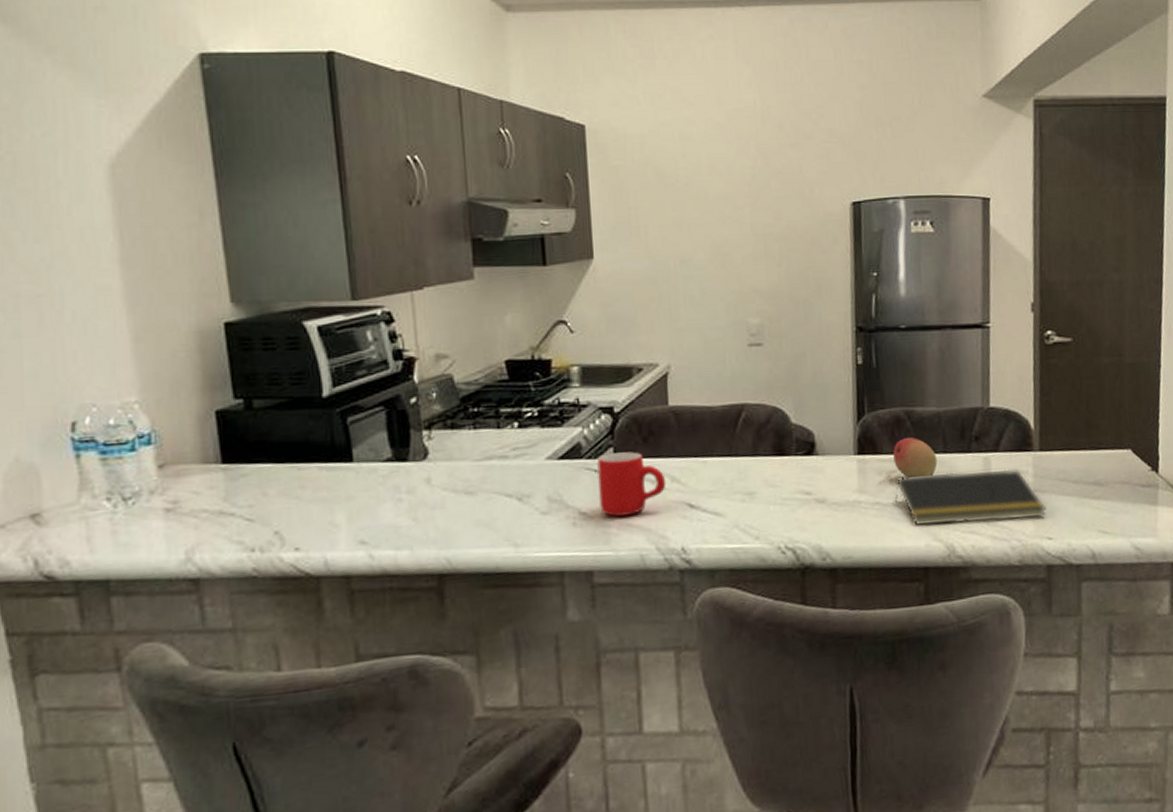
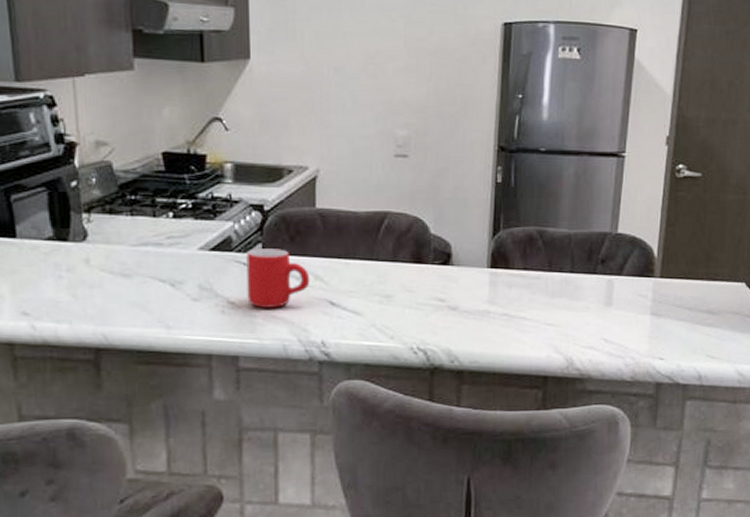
fruit: present [893,438,938,478] -> none [524,256,564,294]
notepad: present [894,468,1047,527] -> none [521,291,661,340]

